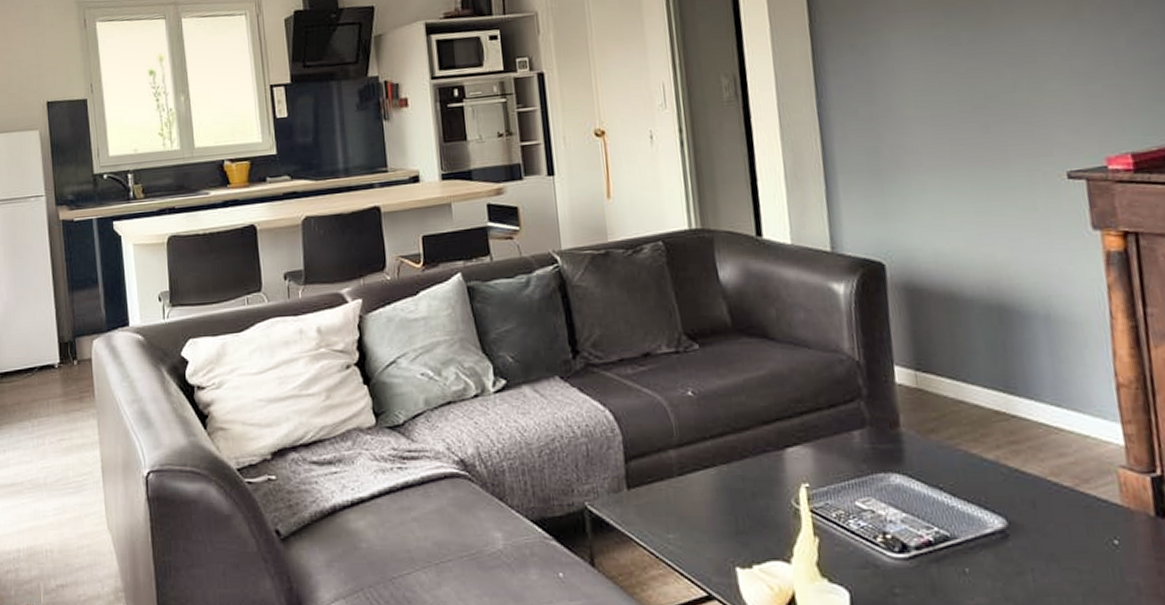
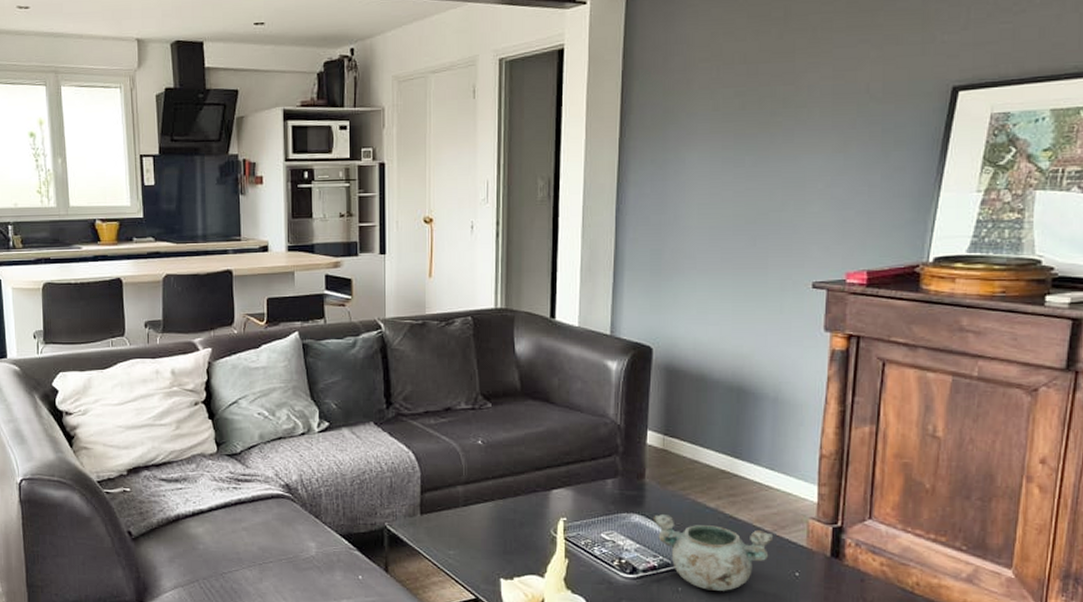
decorative bowl: none [917,471,1077,570] -> present [652,513,774,591]

